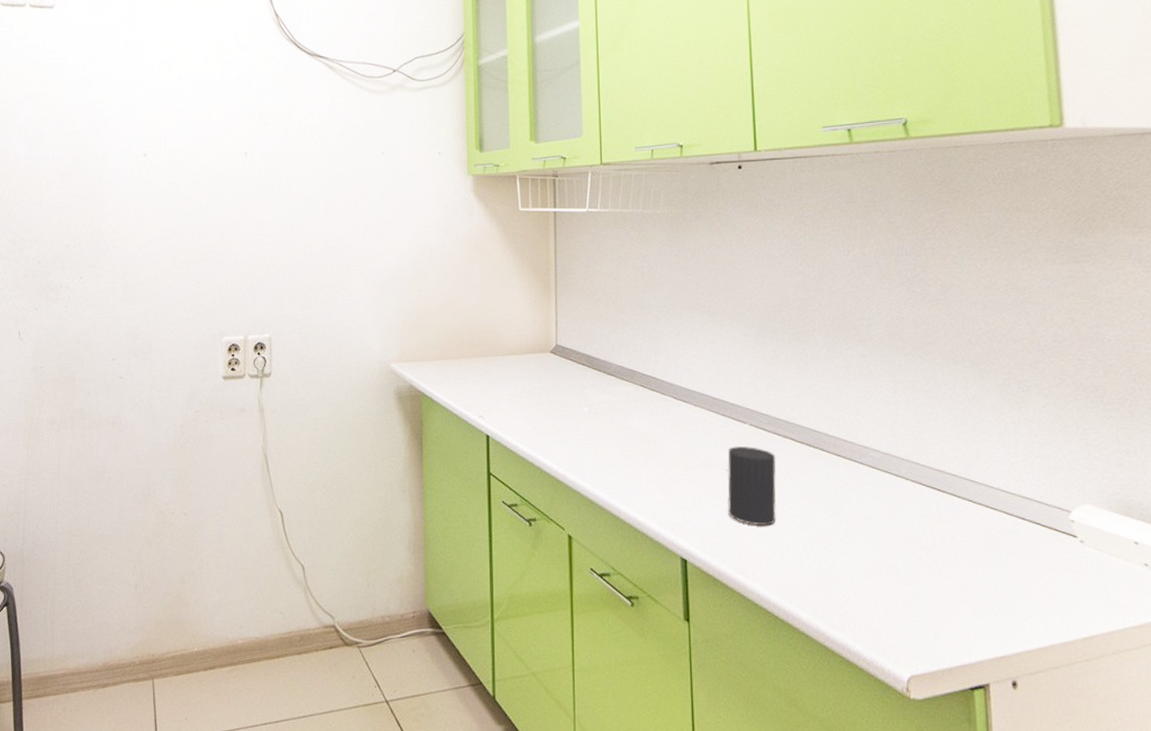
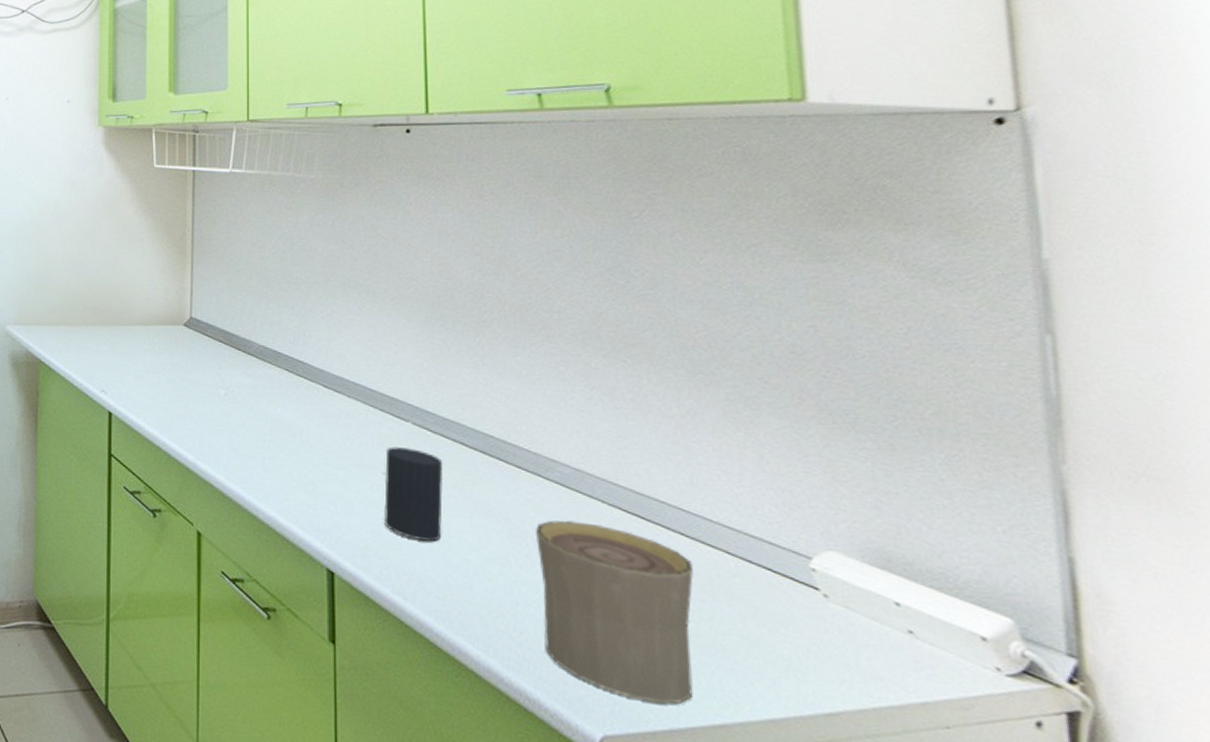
cup: none [853,497,980,644] -> present [536,520,693,704]

